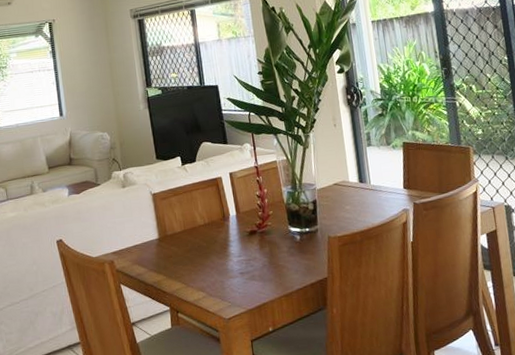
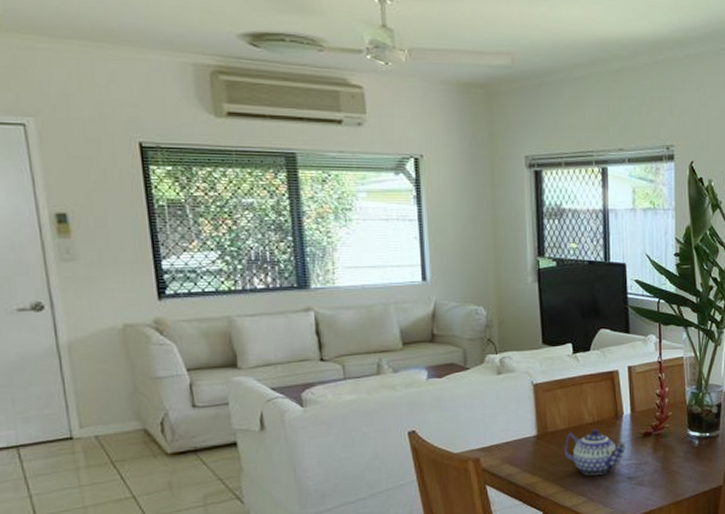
teapot: none [182,230,236,272] -> present [564,429,627,475]

